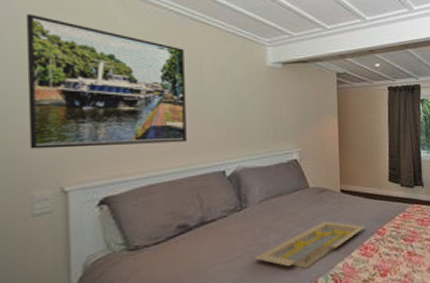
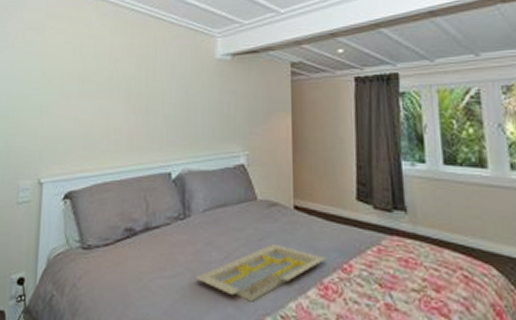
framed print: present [25,13,187,149] -> none [21,24,141,142]

